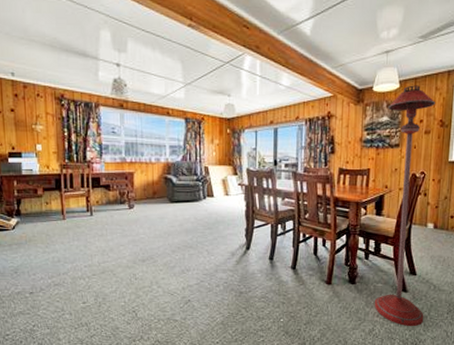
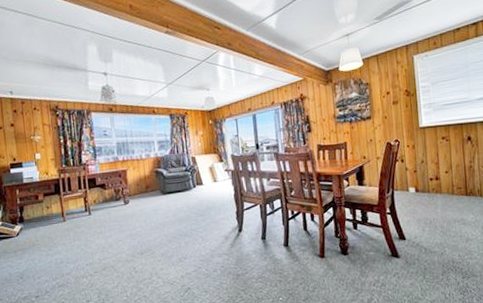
floor lamp: present [374,85,435,327] -> none [355,61,420,293]

